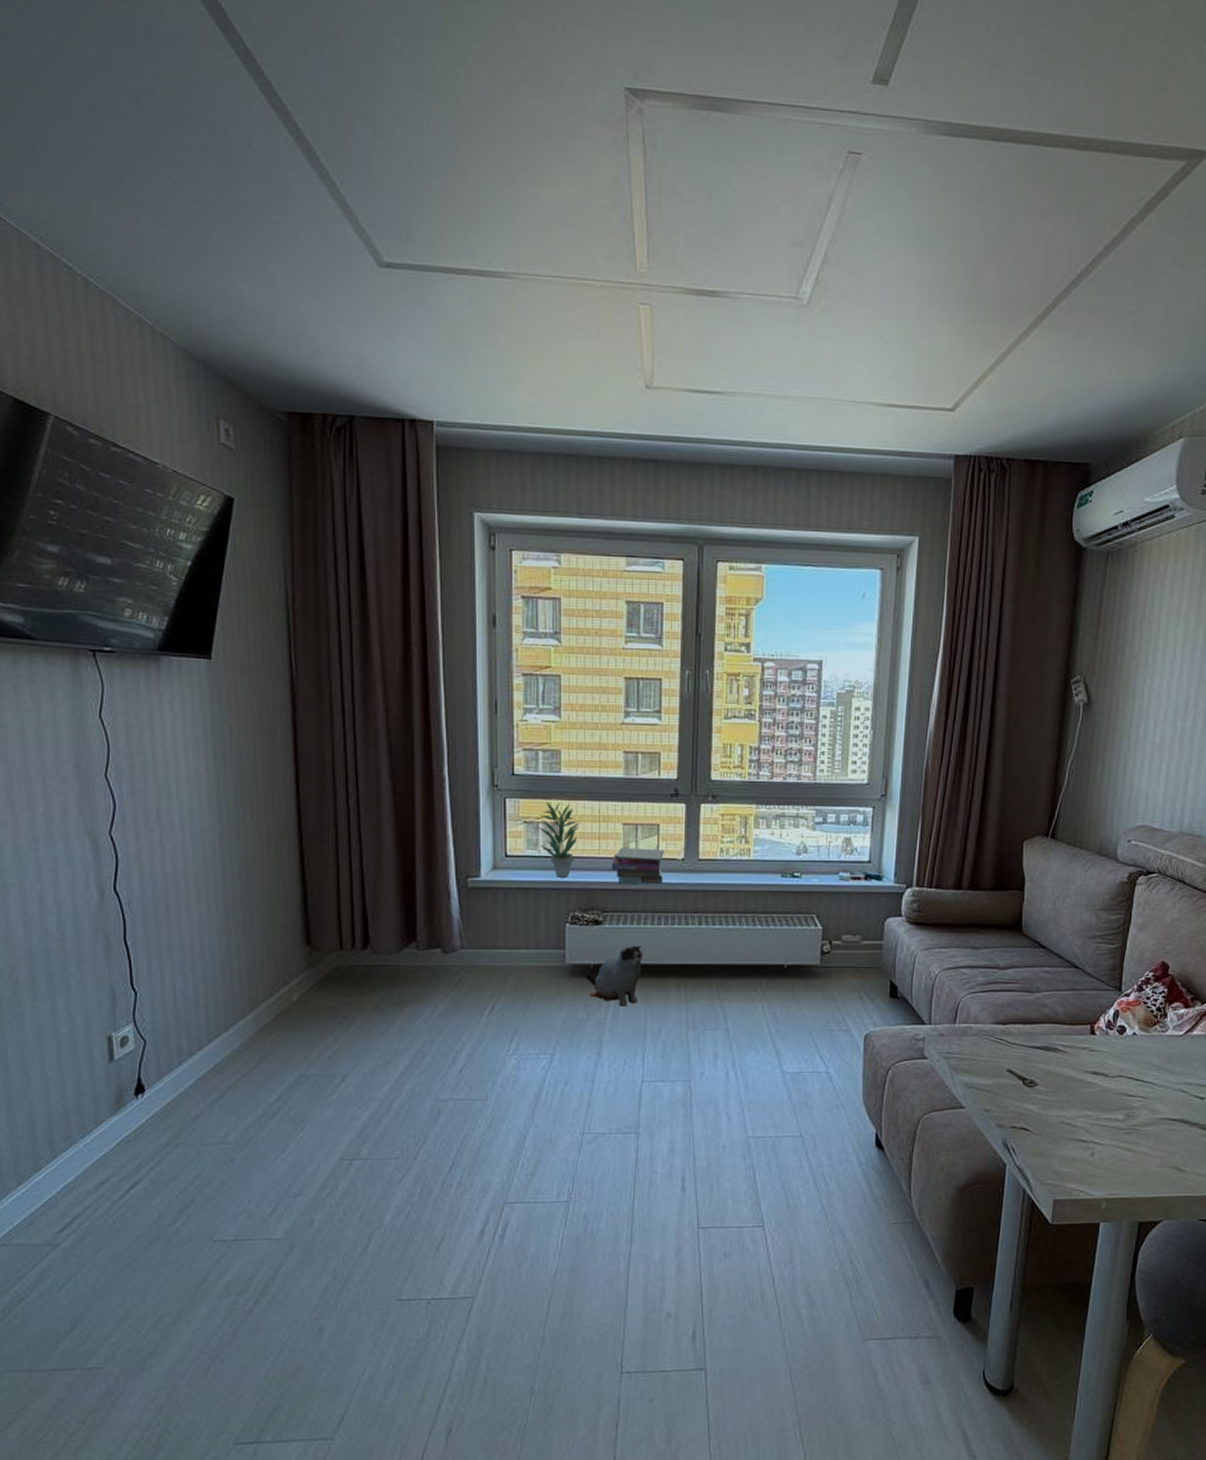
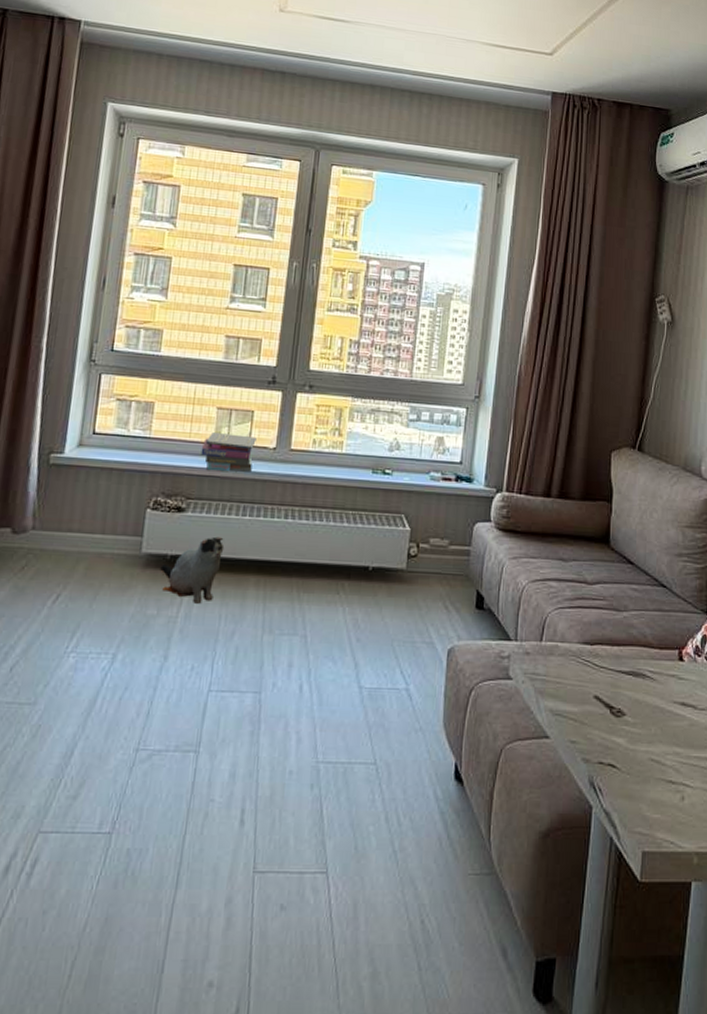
potted plant: present [539,802,581,877] -> none [131,380,175,460]

